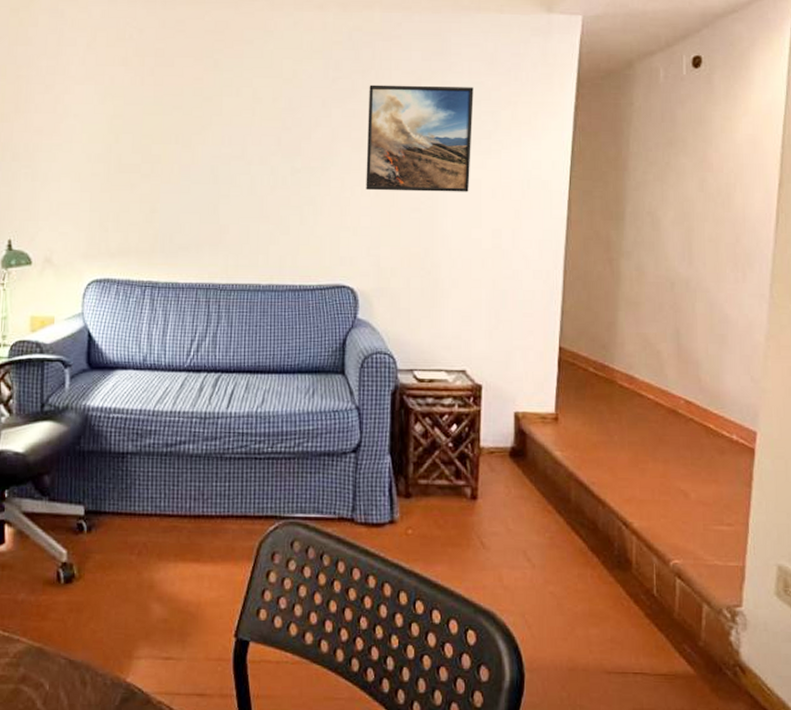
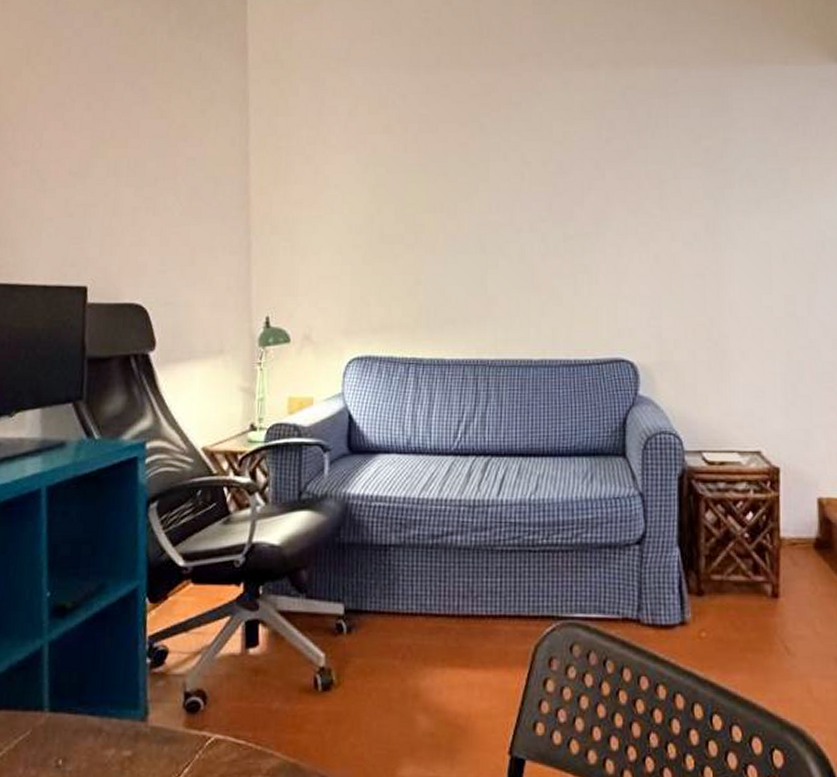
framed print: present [366,84,474,192] -> none [644,143,759,257]

